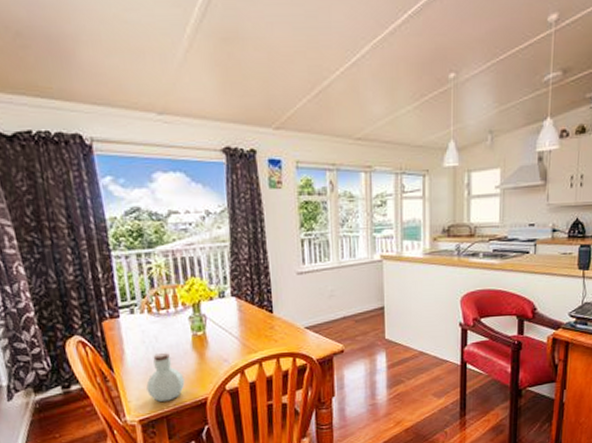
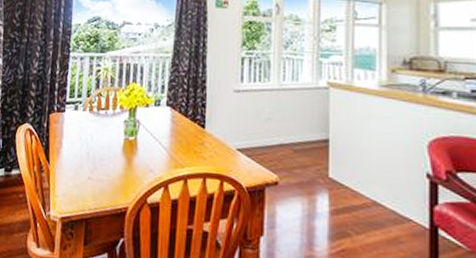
jar: present [146,352,185,402] -> none [74,151,110,203]

